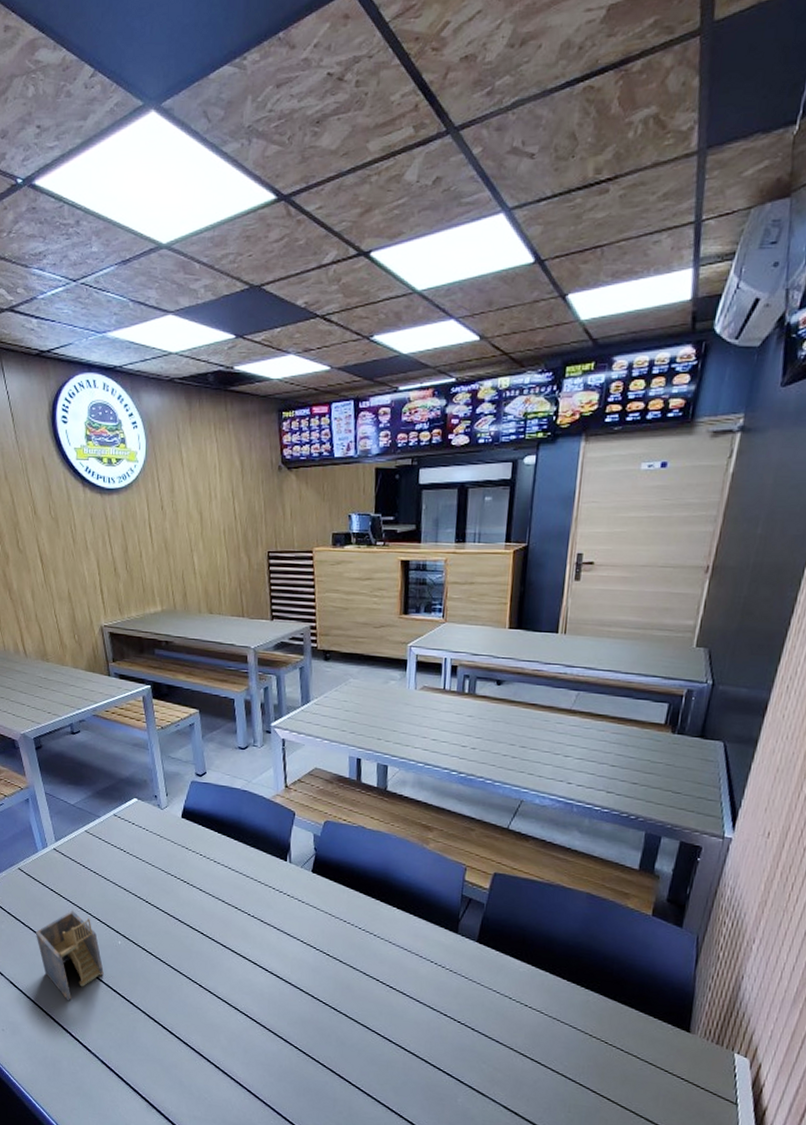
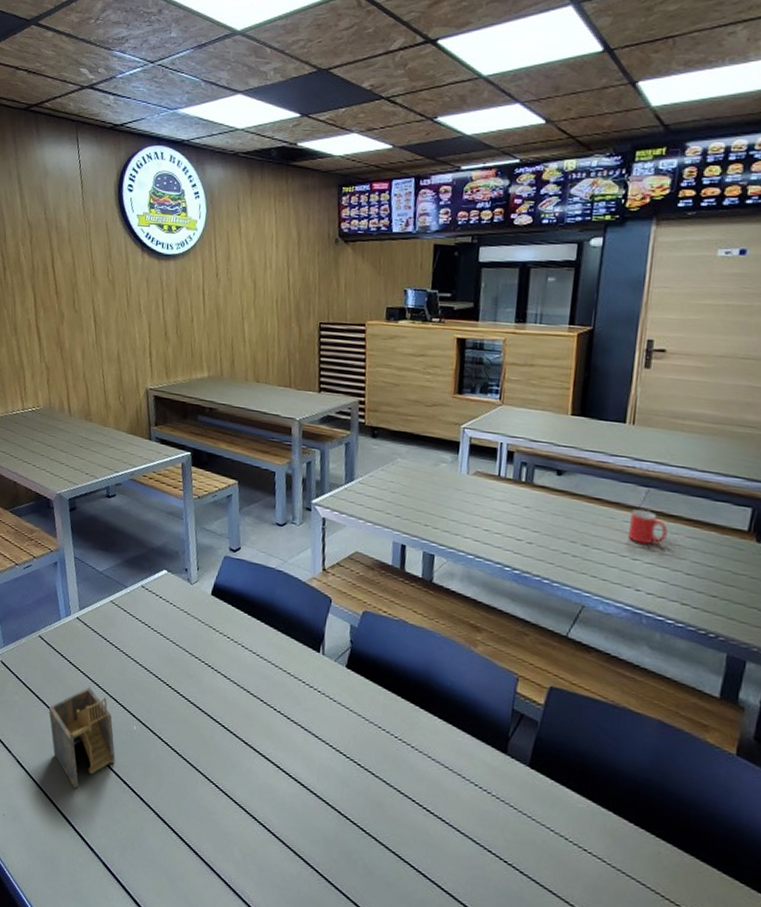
mug: none [561,711,596,742] -> present [628,509,668,545]

